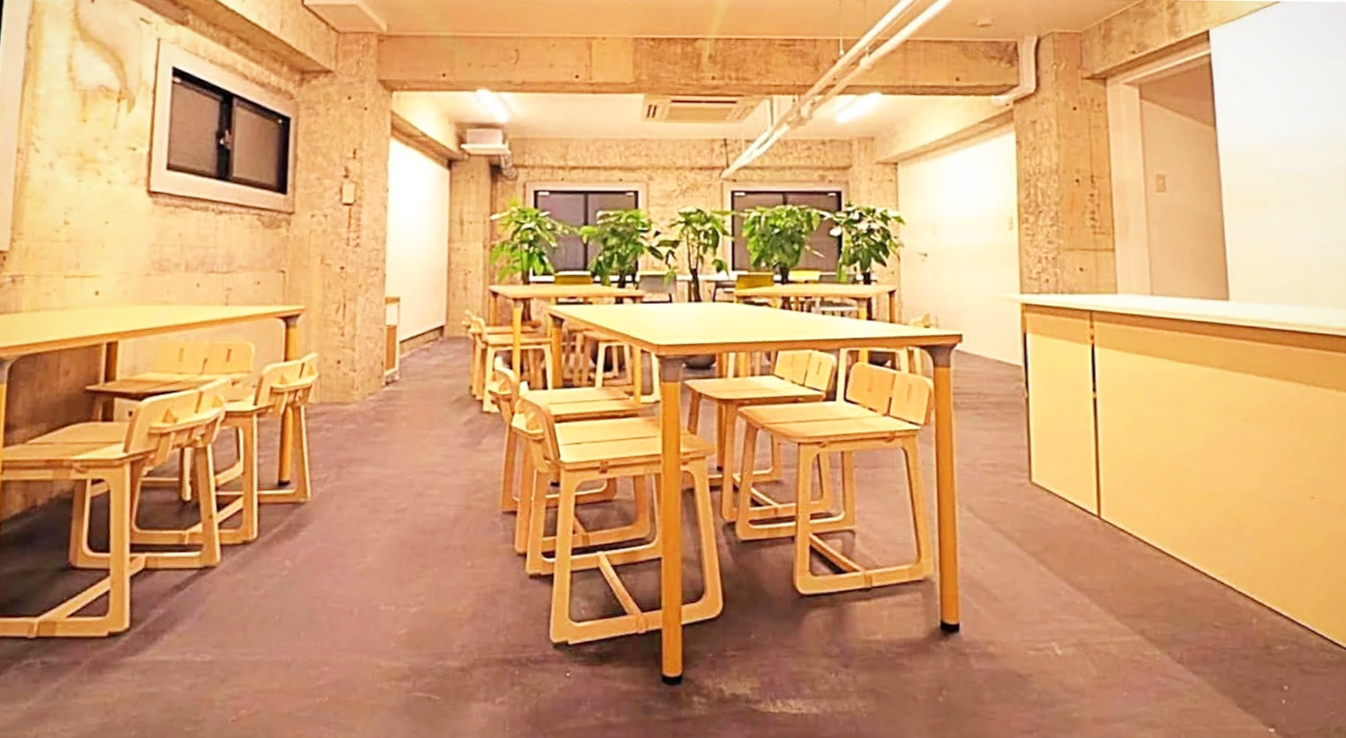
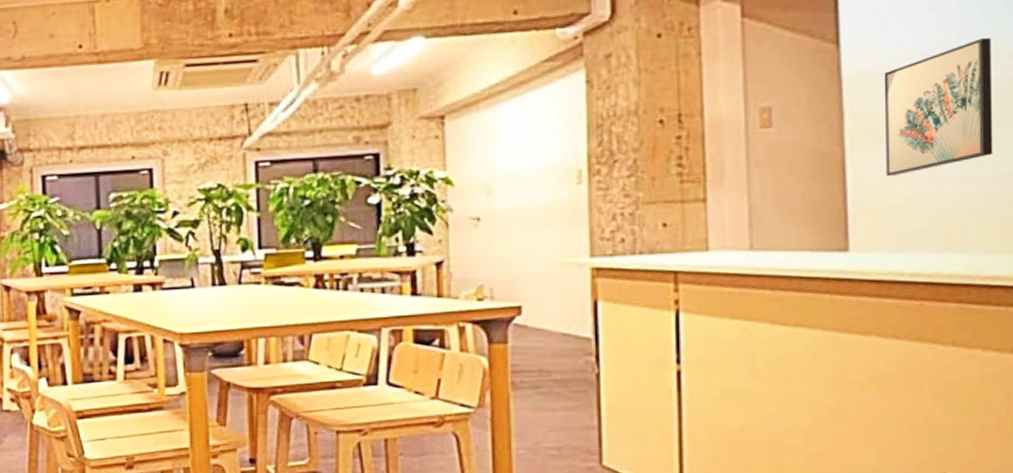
wall art: none [1251,132,1337,239] -> present [884,38,993,176]

